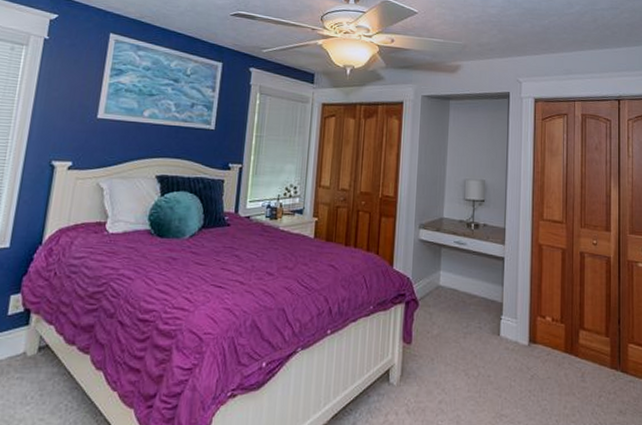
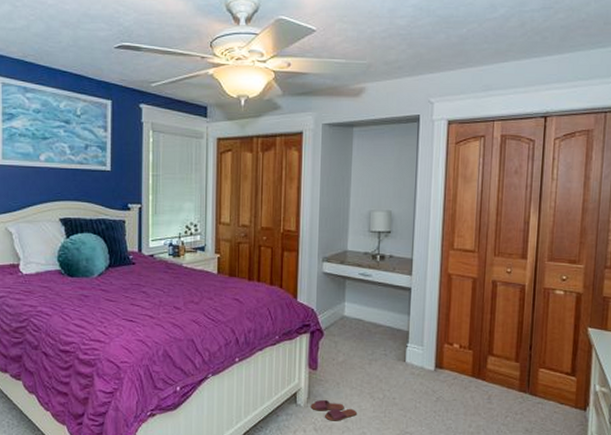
slippers: none [403,377,451,402] -> present [310,399,357,421]

